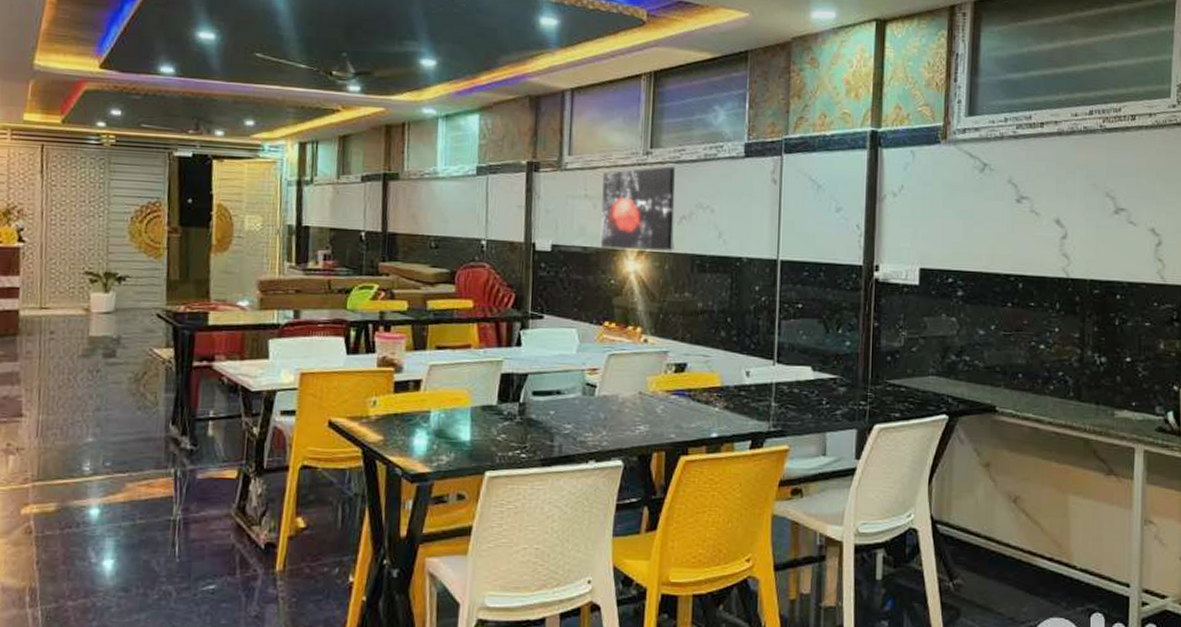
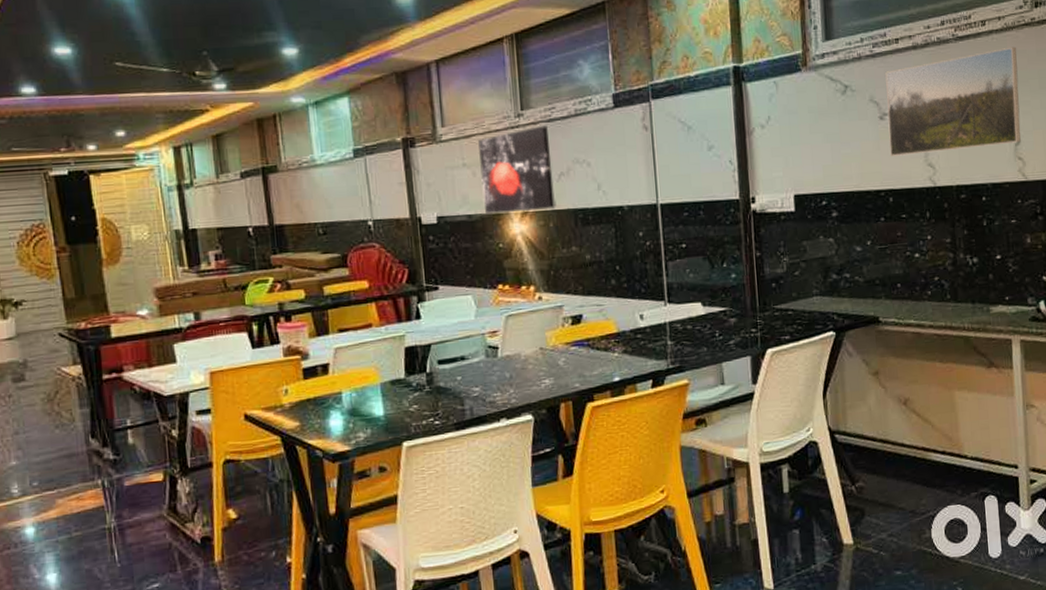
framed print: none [1024,145,1166,244] -> present [885,46,1021,156]

